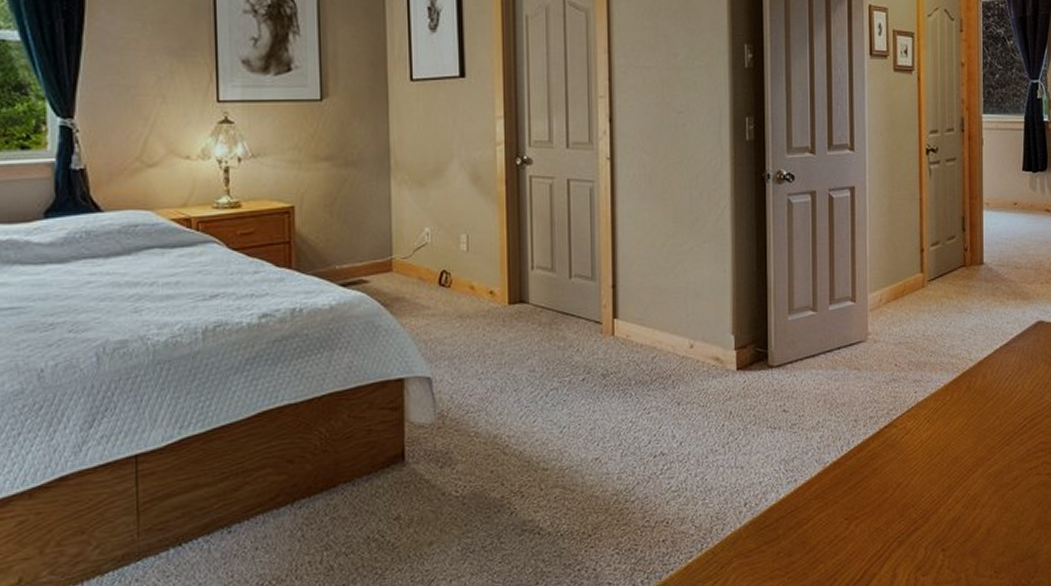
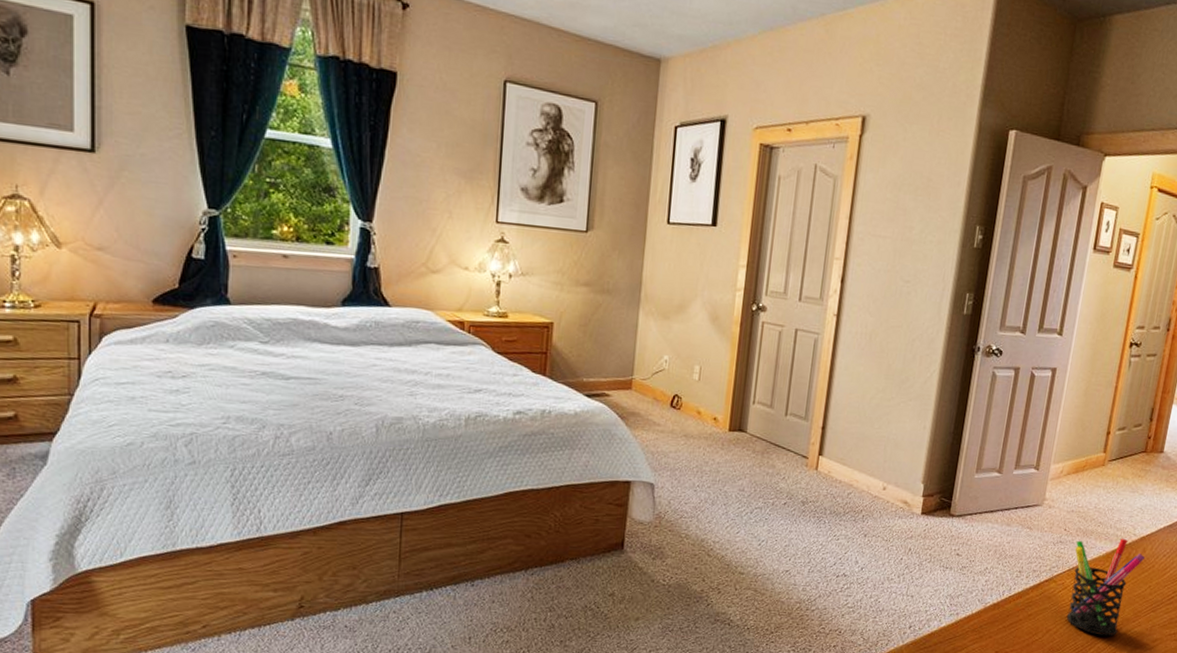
pen holder: none [910,365,986,482] -> present [1066,538,1145,637]

